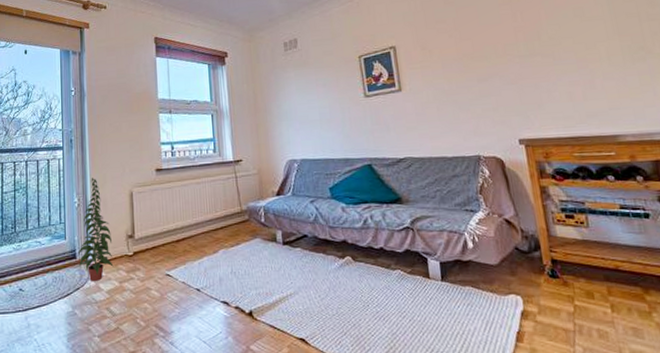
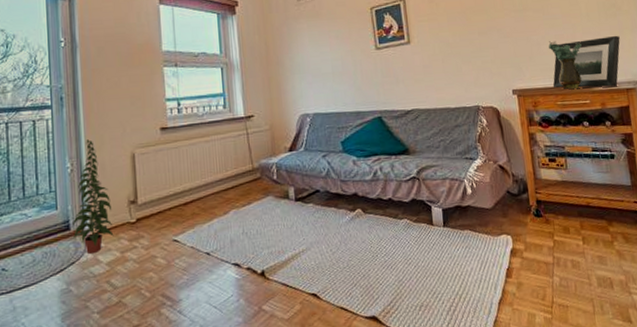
vase: none [561,87,605,140] -> present [548,41,583,90]
picture frame: none [567,81,652,139] -> present [552,35,620,89]

